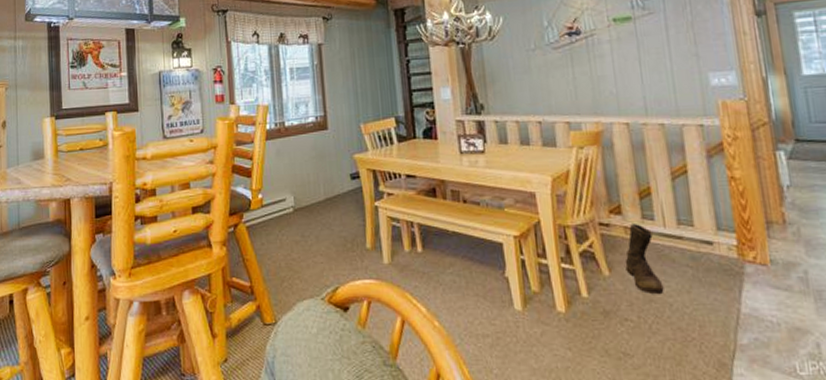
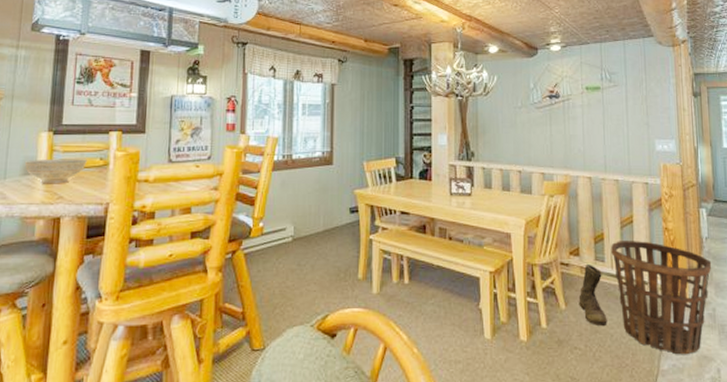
decorative bowl: none [33,141,88,168] -> present [24,159,87,184]
basket: none [661,193,799,326] -> present [611,239,712,354]

